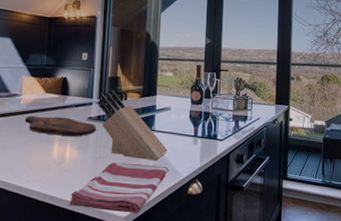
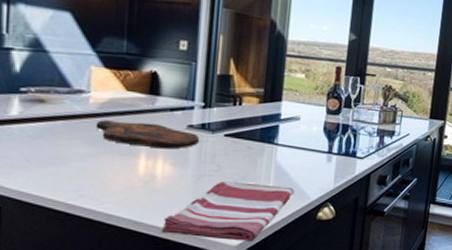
knife block: present [98,90,168,161] -> none [203,91,294,181]

